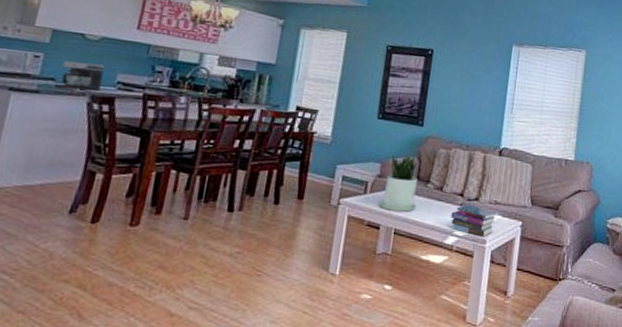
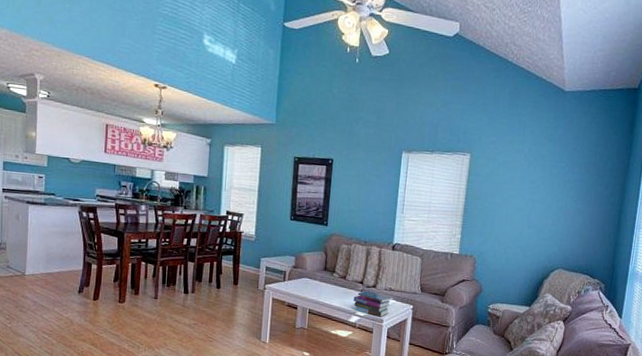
coffee maker: present [53,60,105,91] -> none [54,180,87,203]
planter: present [378,155,418,212] -> none [295,249,325,296]

